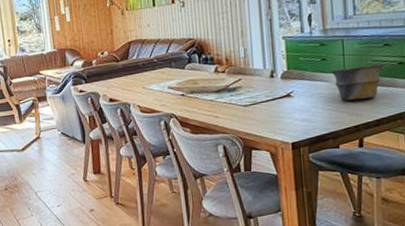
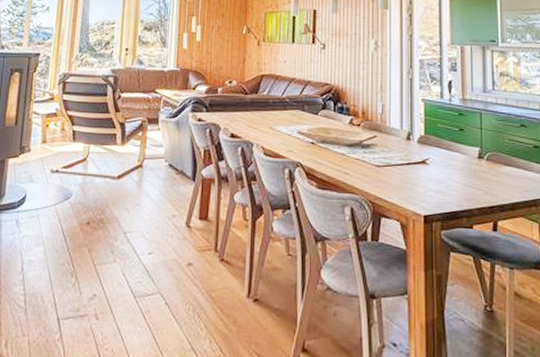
bowl: present [331,64,384,101] -> none [468,142,520,179]

